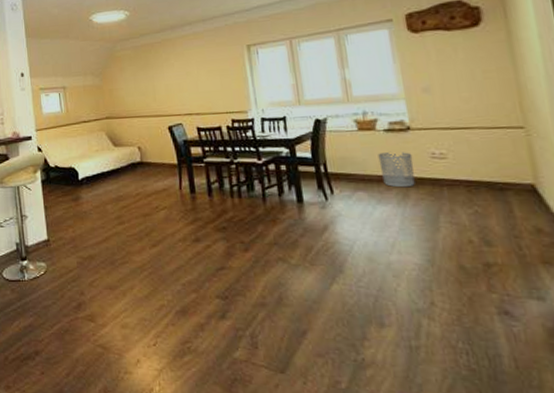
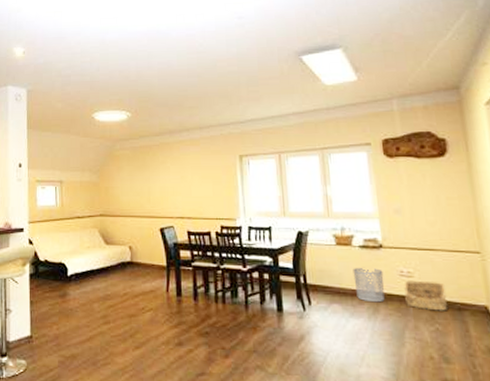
basket: none [436,161,488,193] -> present [404,280,448,311]

